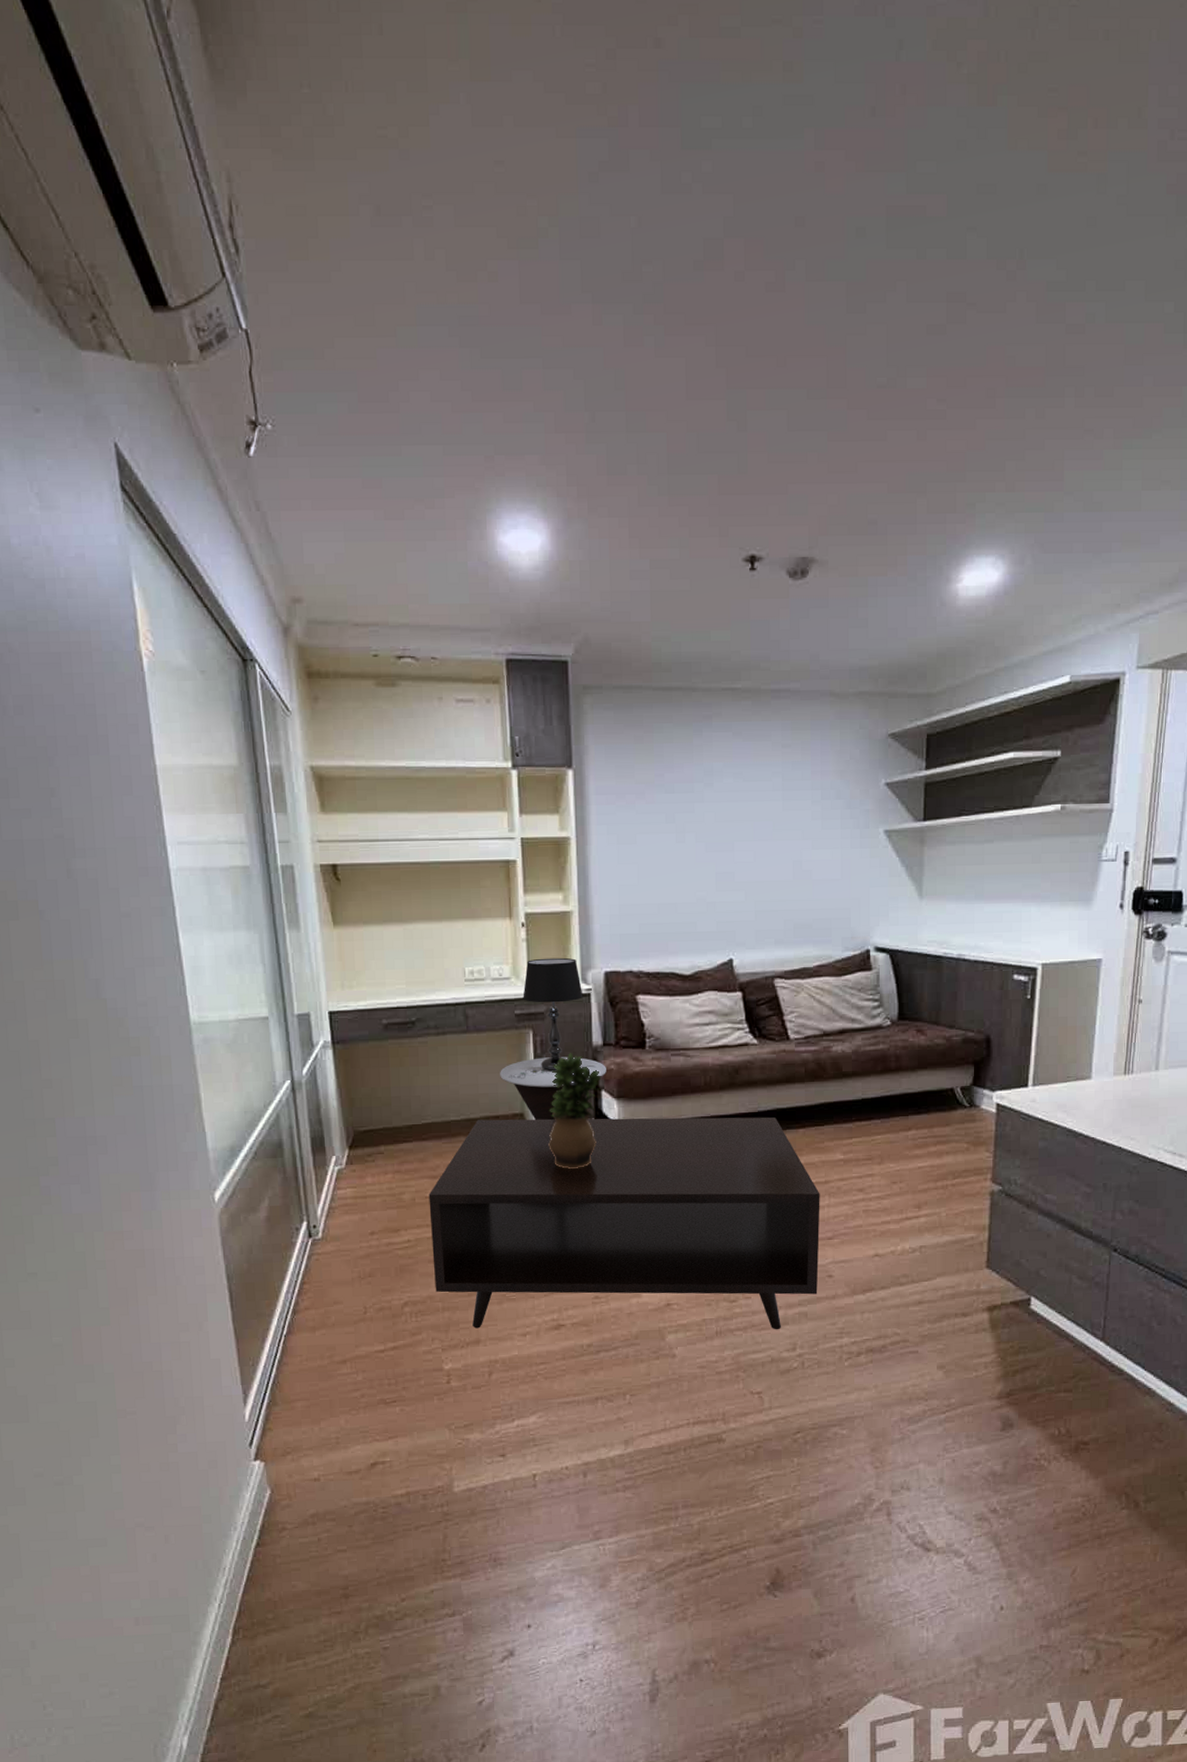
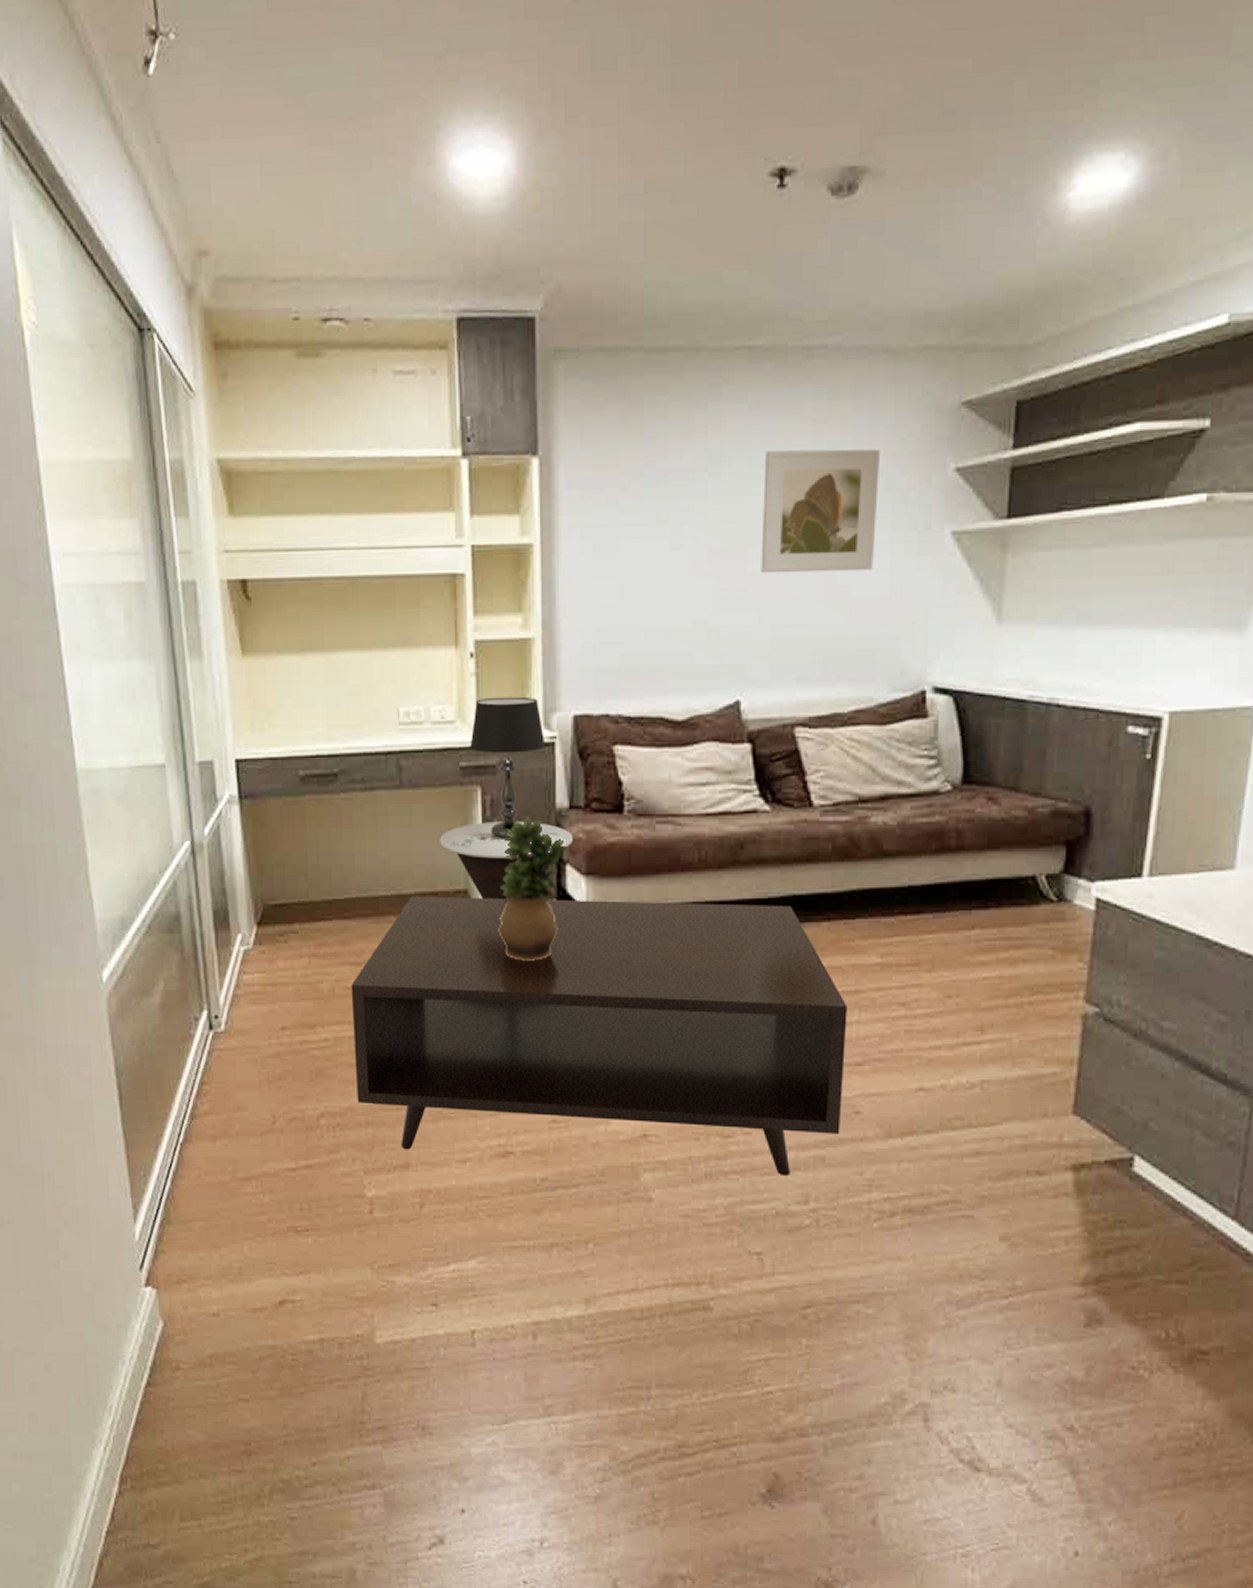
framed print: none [745,767,832,861] -> present [761,449,881,574]

